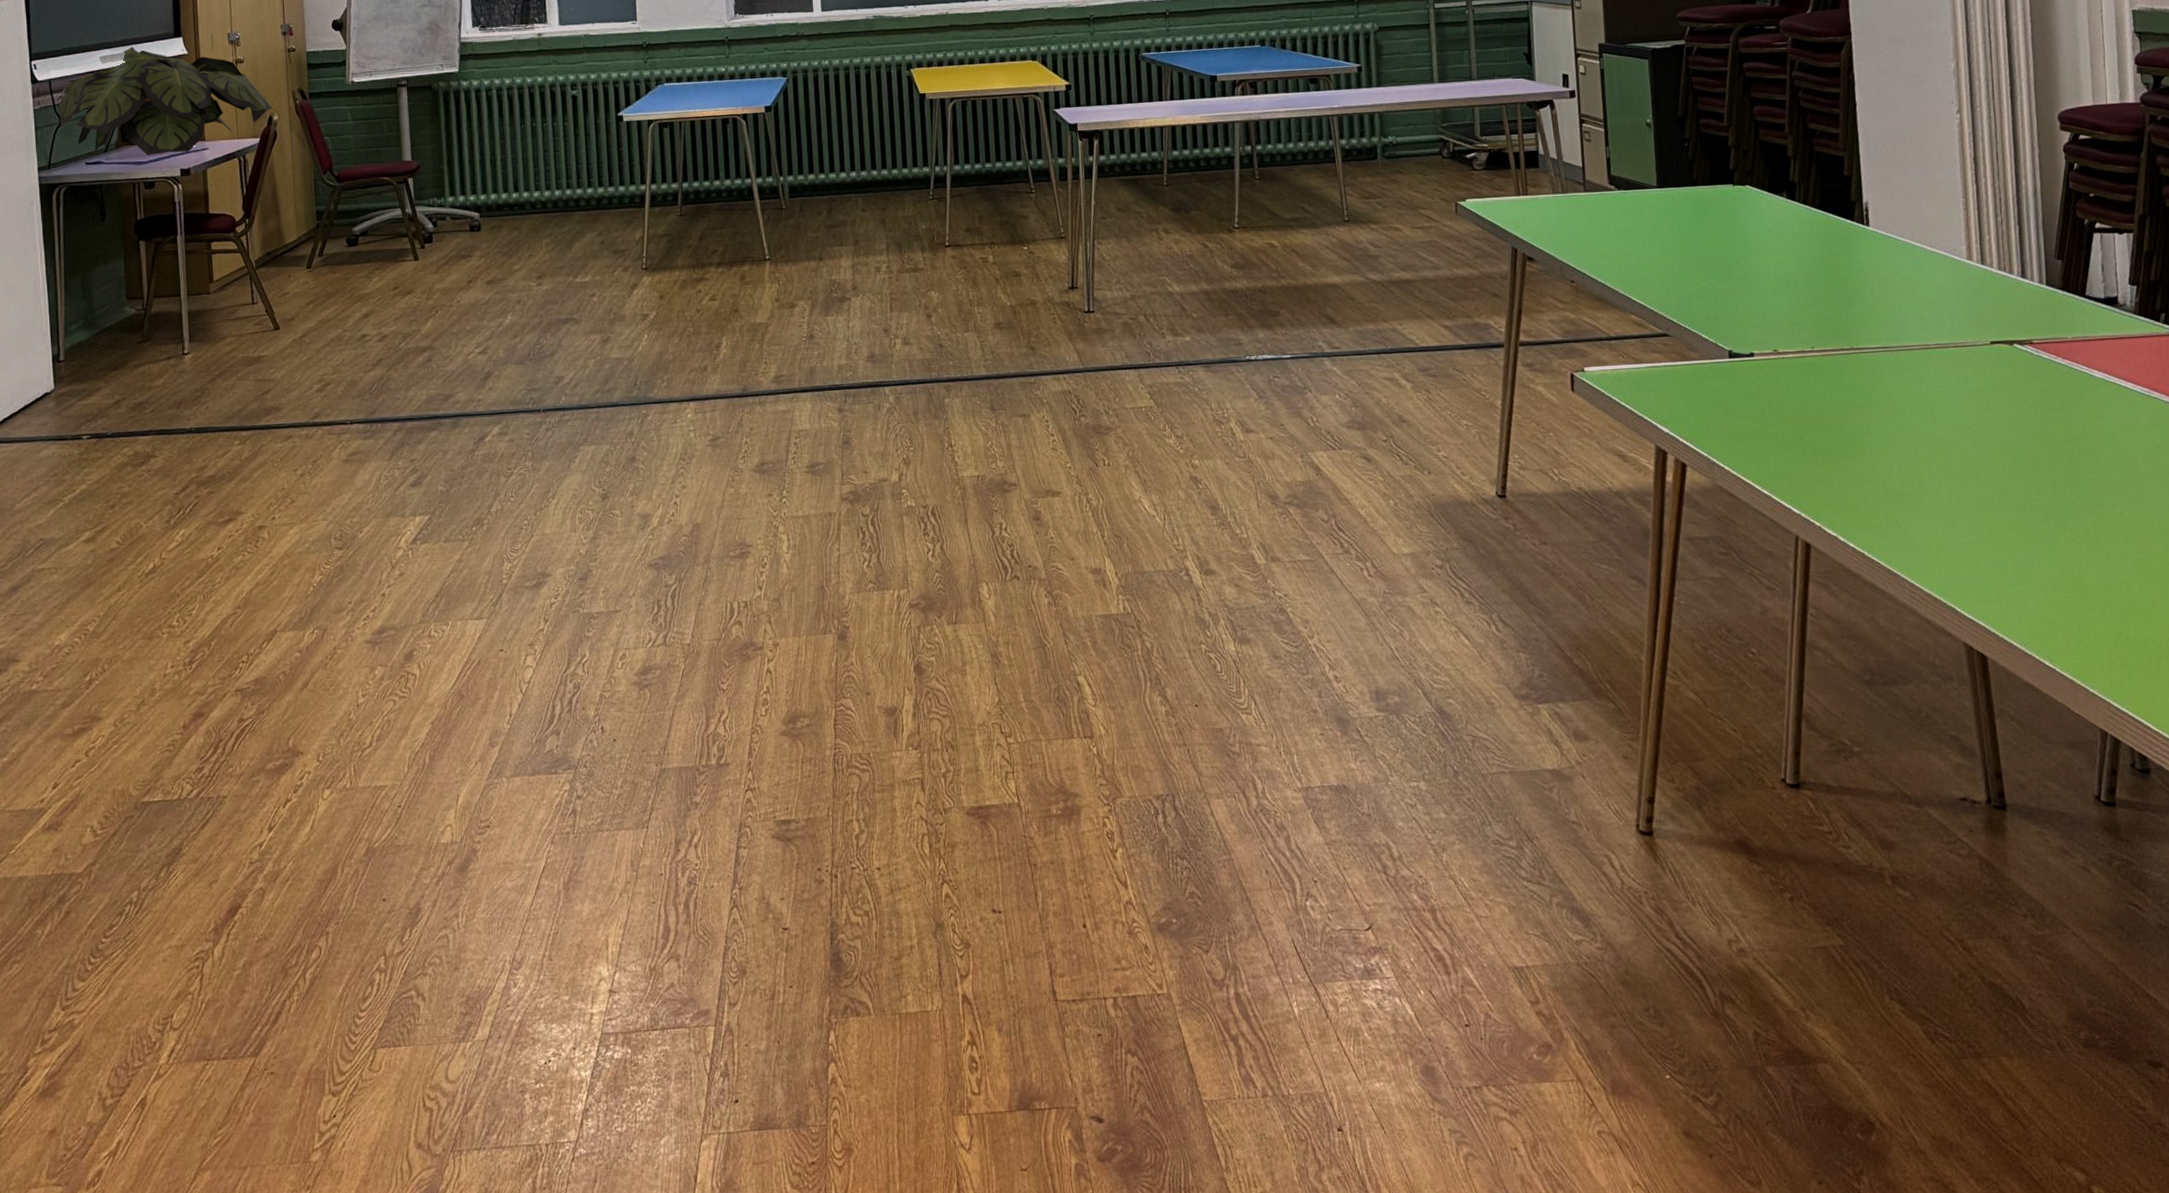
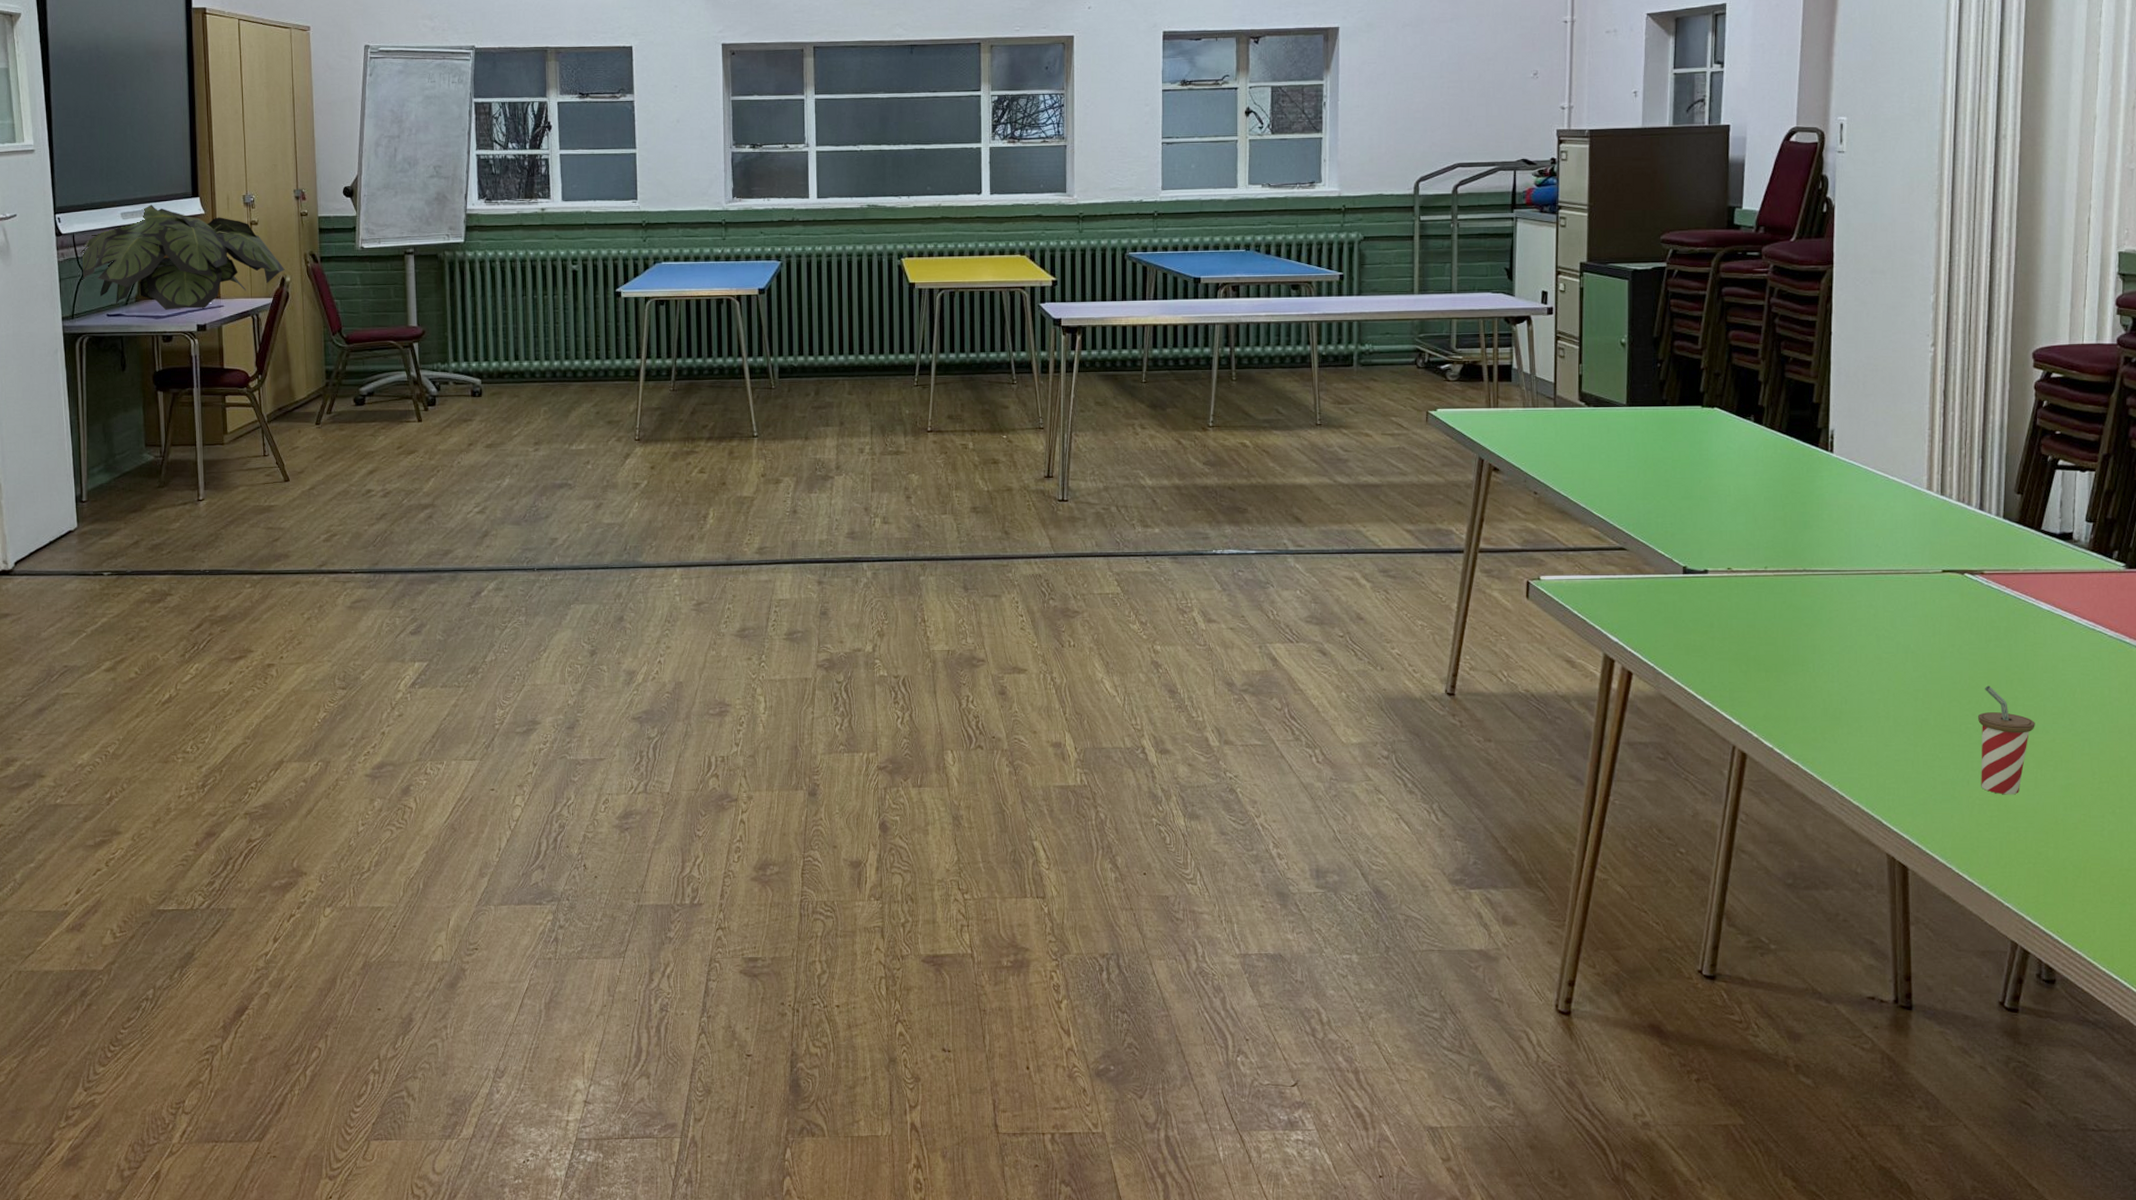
beverage cup: none [2042,459,2101,574] -> present [1978,685,2035,795]

